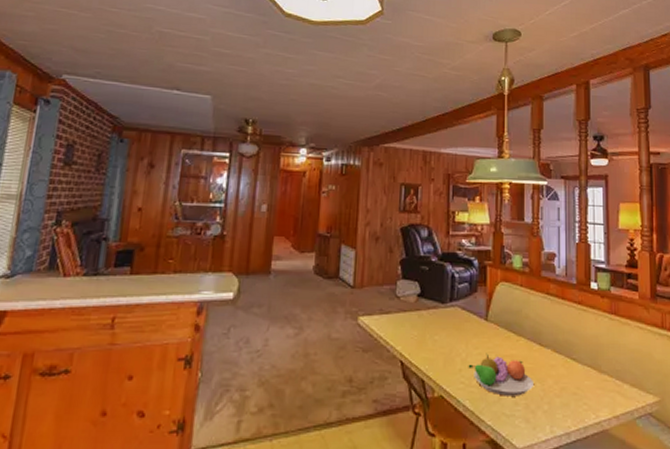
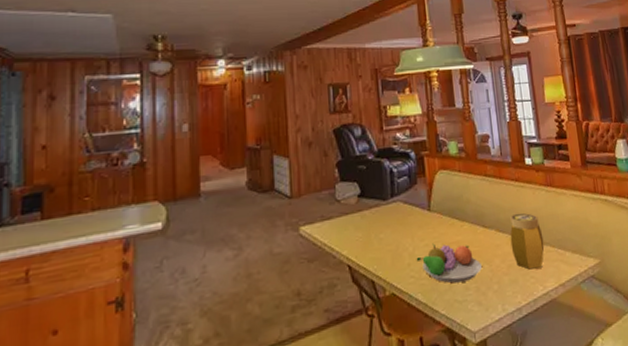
jar: none [566,336,602,396] -> present [510,212,545,270]

